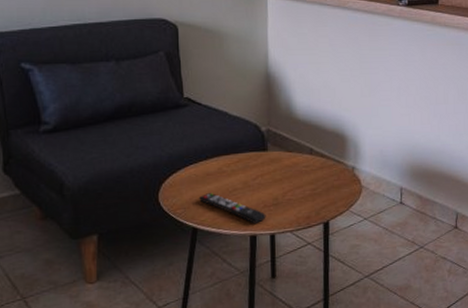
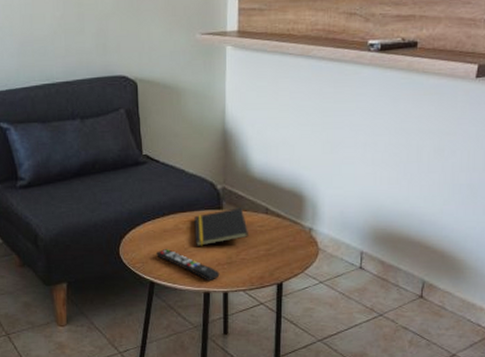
notepad: none [239,149,294,189] -> present [194,207,248,246]

